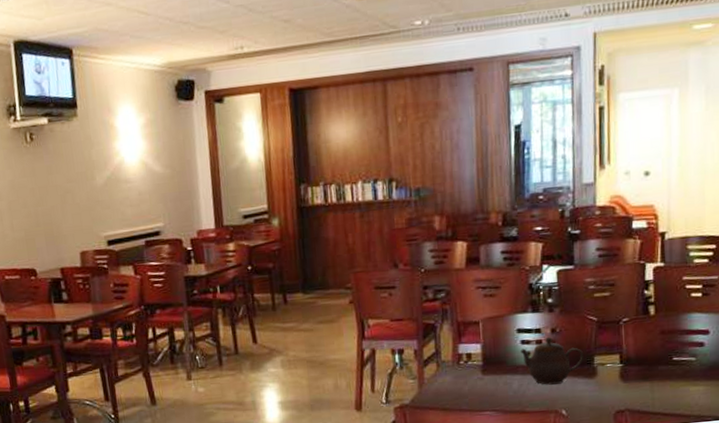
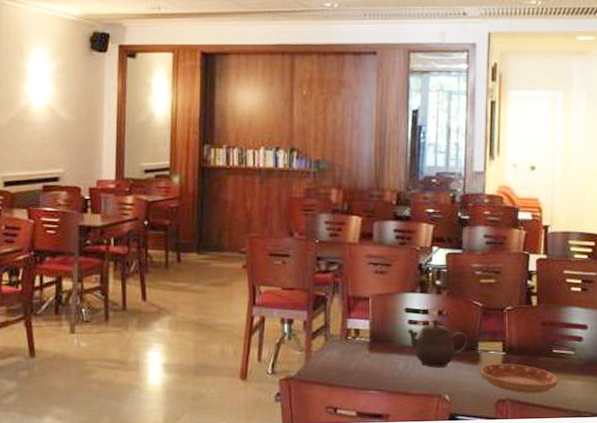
saucer: none [597,374,680,403] -> present [480,364,559,394]

